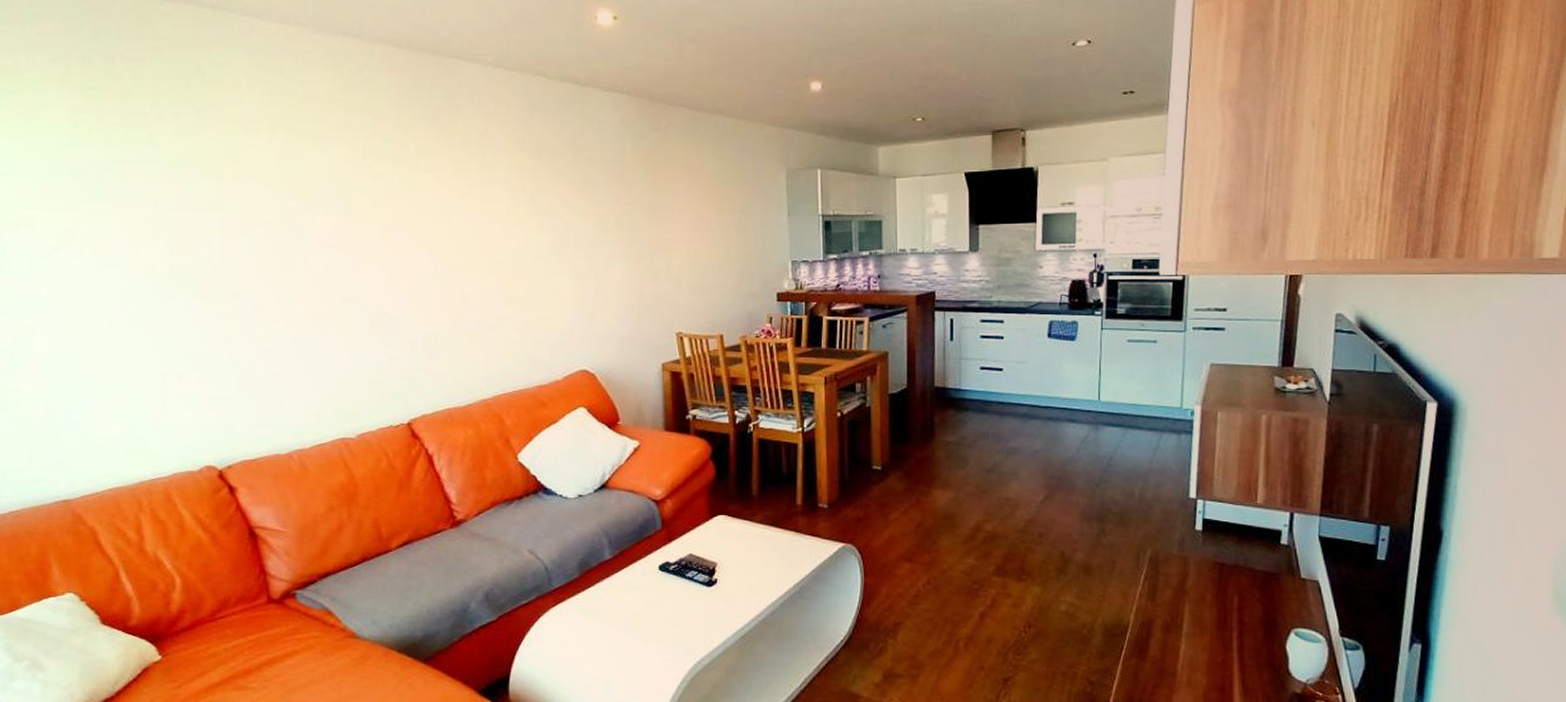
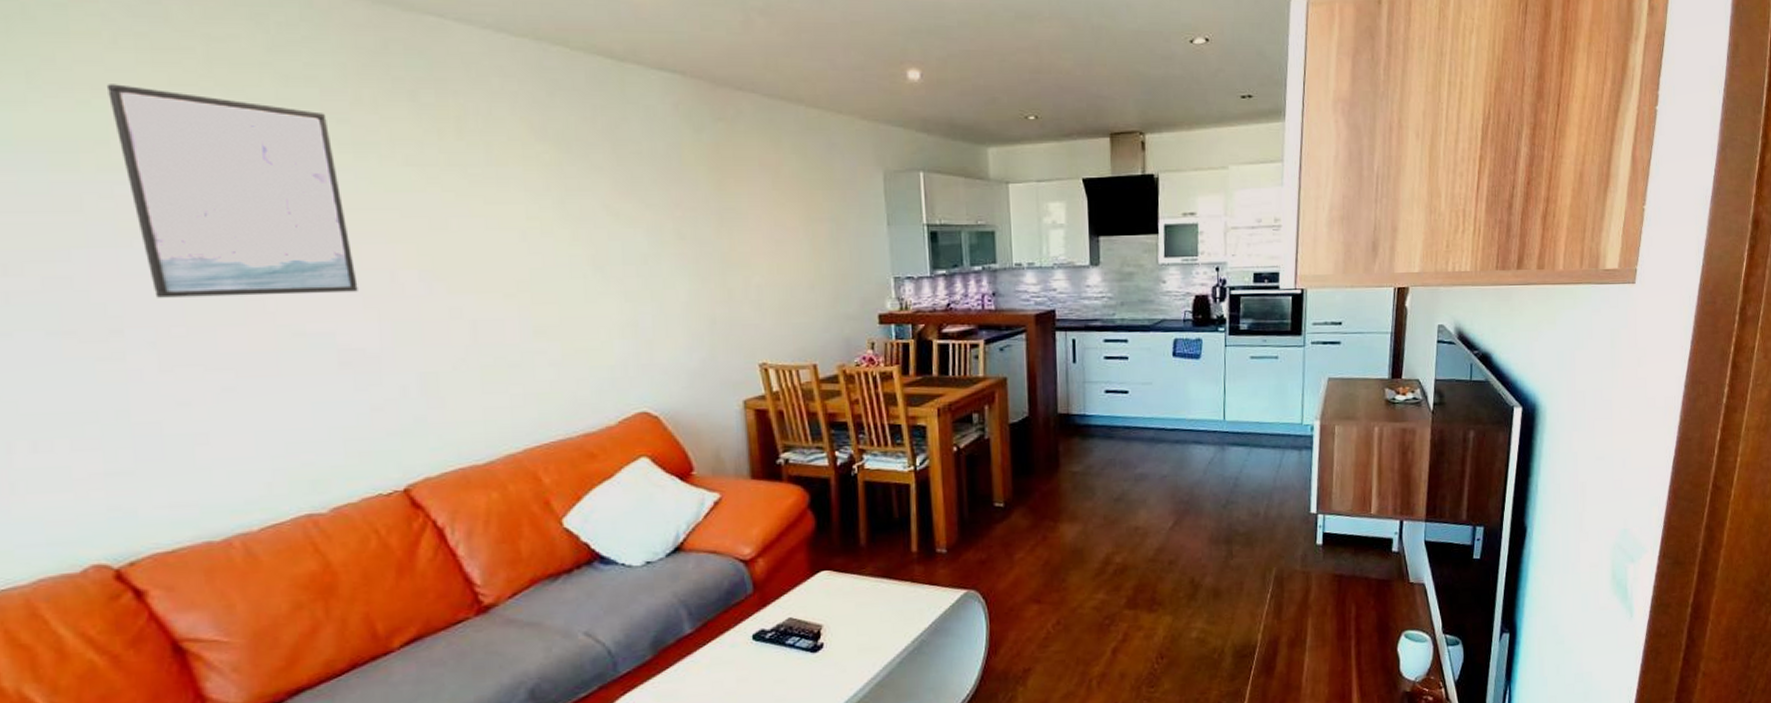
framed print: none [242,118,388,271] -> present [106,84,358,298]

